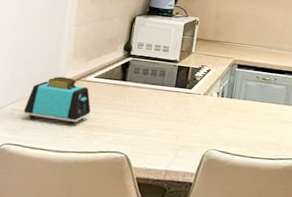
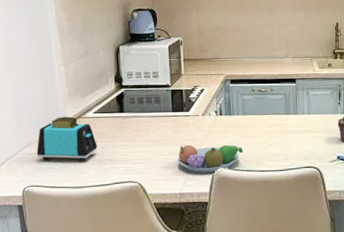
fruit bowl: none [170,121,238,153] -> present [177,144,244,173]

